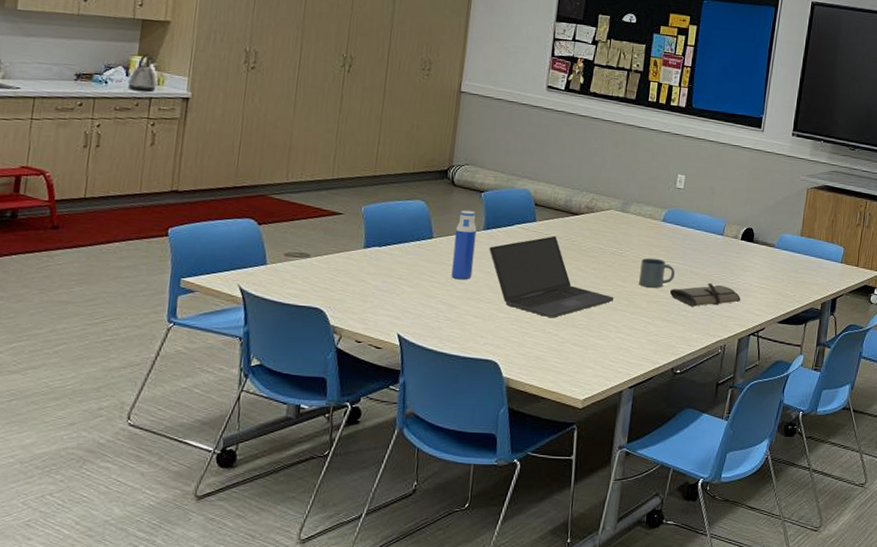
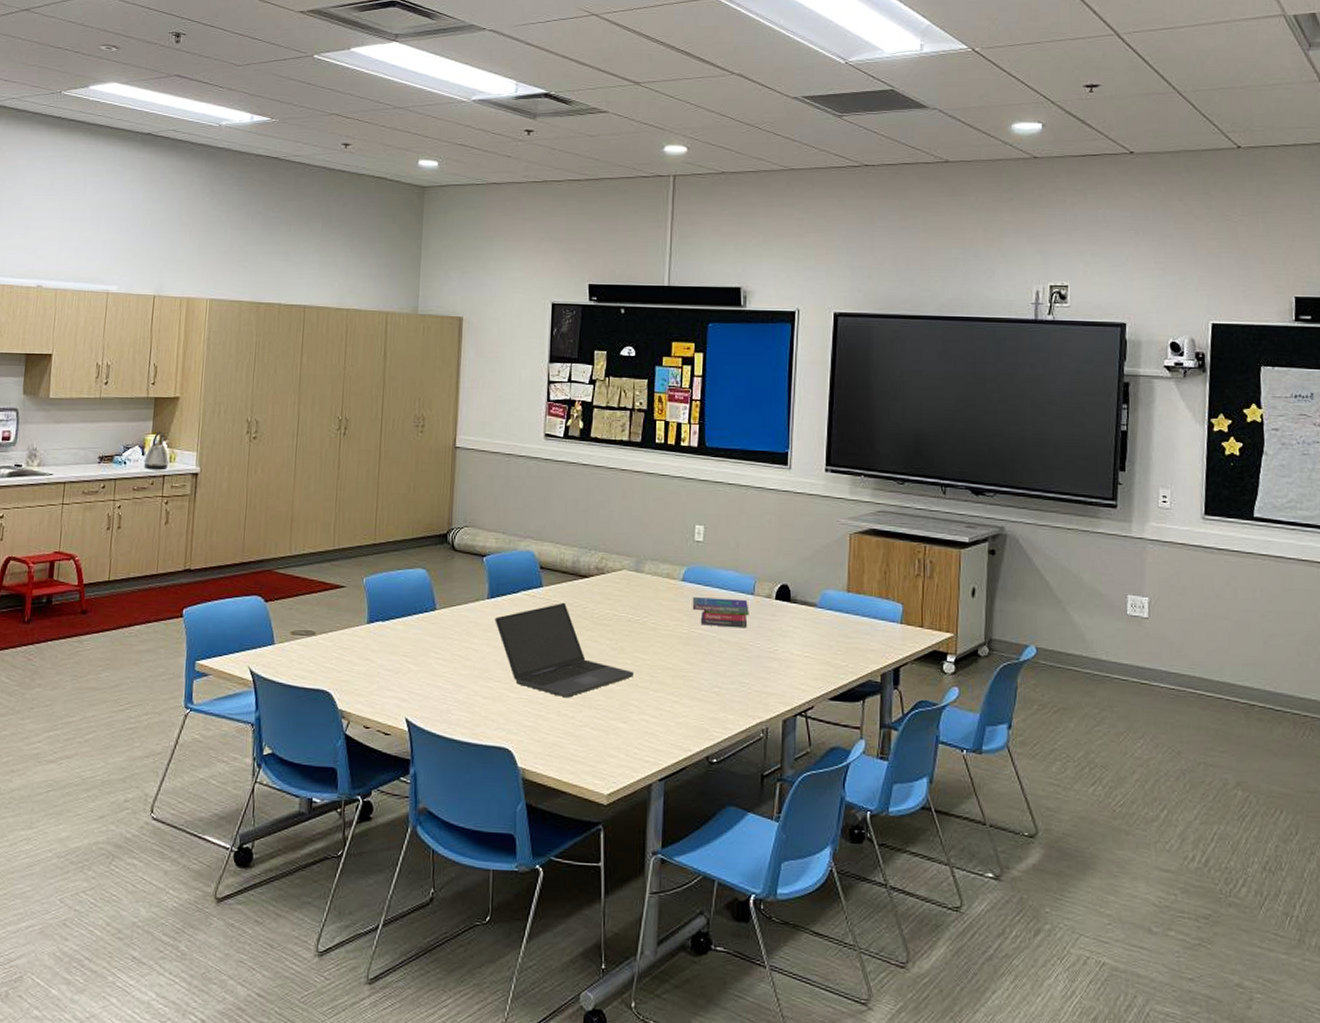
water bottle: present [451,210,477,280] -> none [457,577,481,656]
mug: present [639,258,675,288] -> none [661,624,701,660]
books: none [669,235,718,263] -> present [692,597,749,628]
tool roll: present [669,283,741,307] -> none [697,652,782,681]

